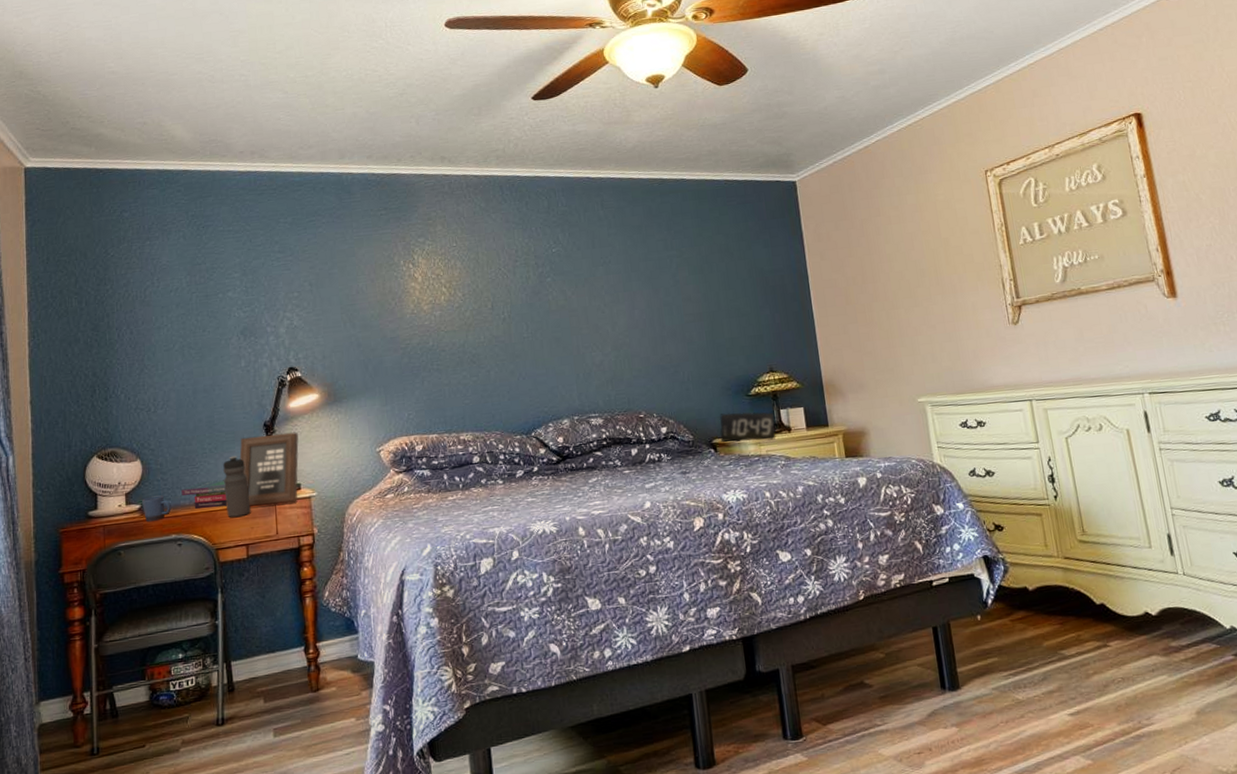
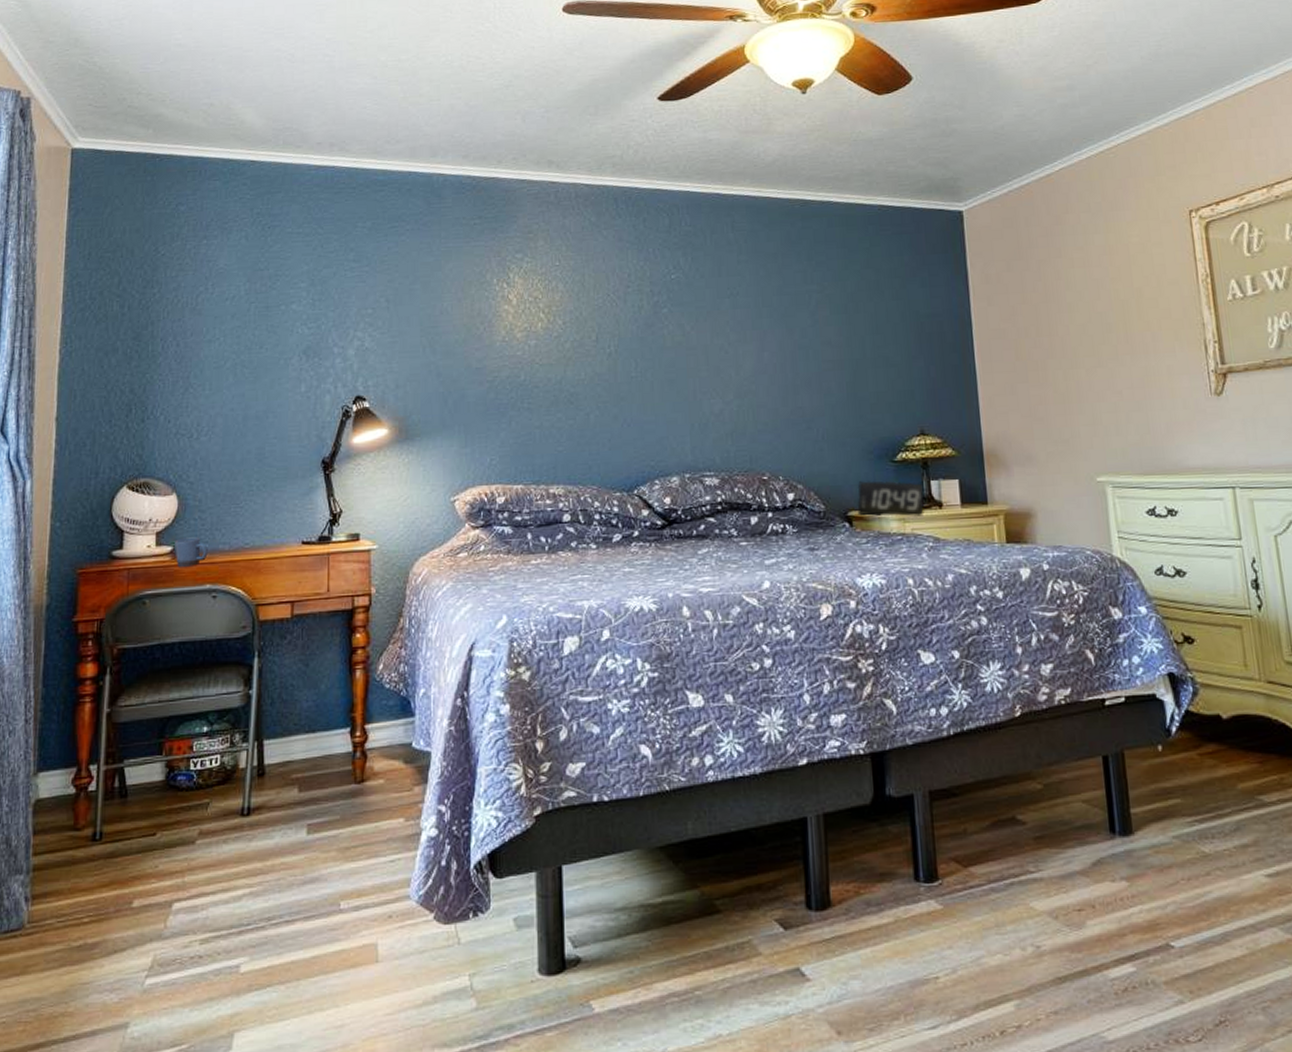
books: present [181,480,228,509] -> none [221,523,273,557]
water bottle: present [223,455,251,518] -> none [271,495,300,569]
picture frame: present [239,432,299,506] -> none [291,472,361,557]

